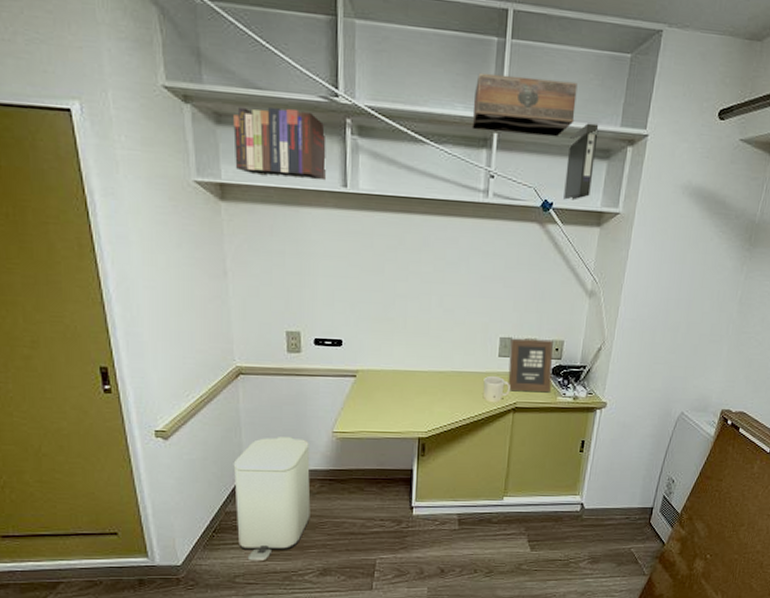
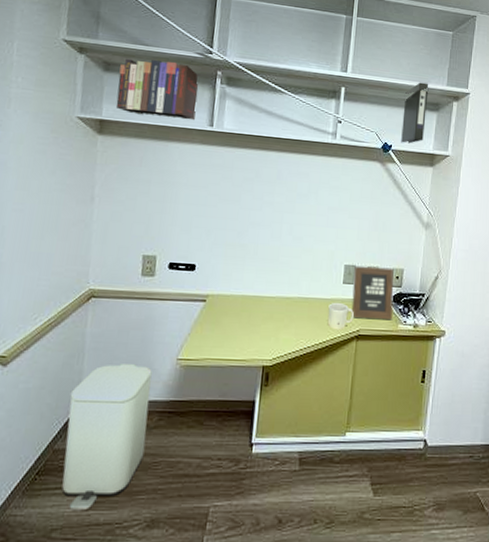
decorative box: present [471,72,578,137] -> none [323,40,411,92]

